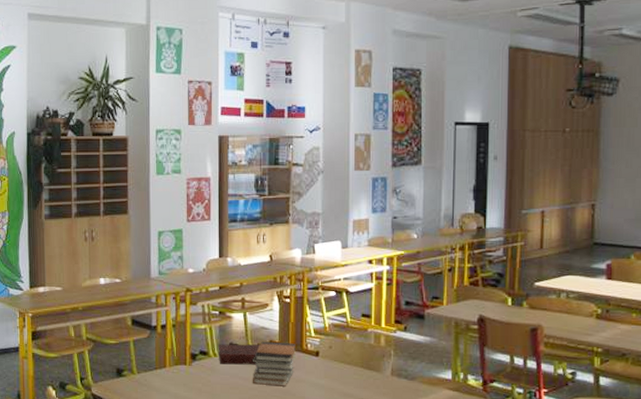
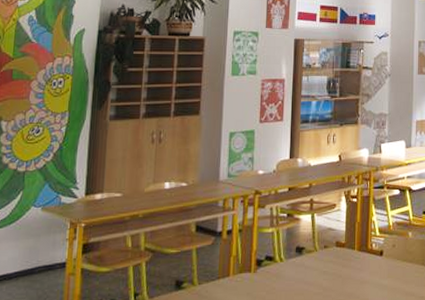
book: present [217,344,260,365] -> none [284,247,326,269]
book stack: present [252,341,296,387] -> none [318,243,361,290]

